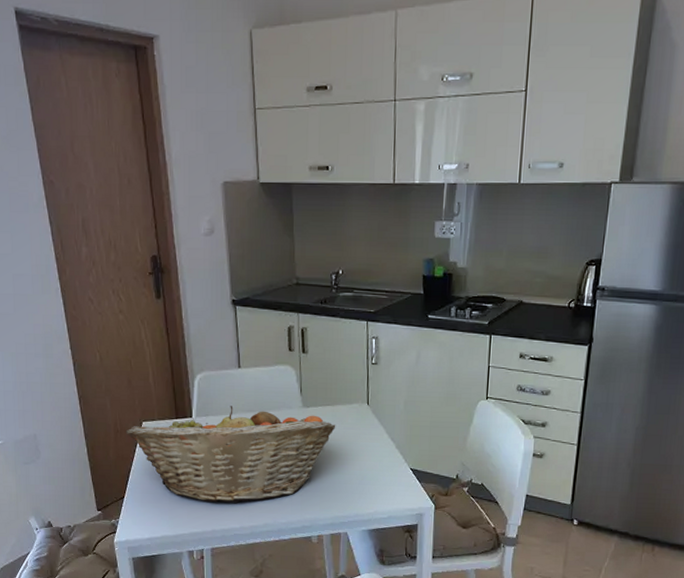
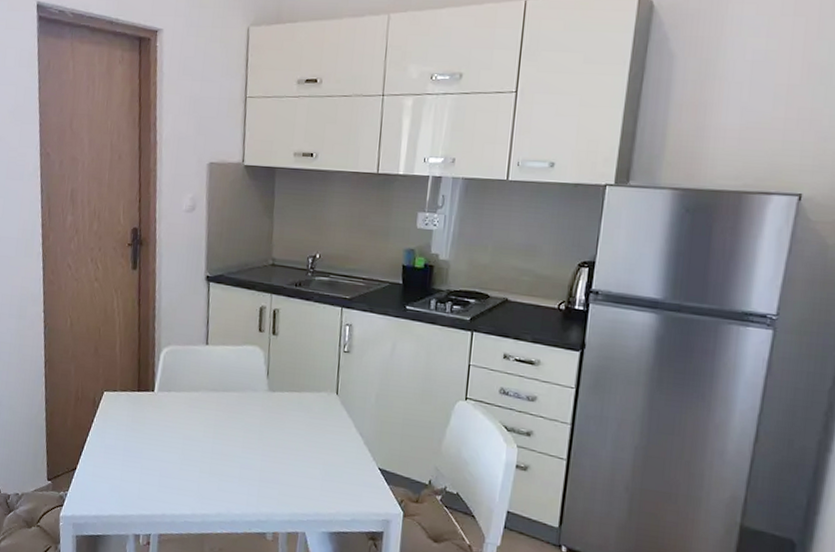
fruit basket: present [126,406,336,503] -> none [86,383,302,487]

